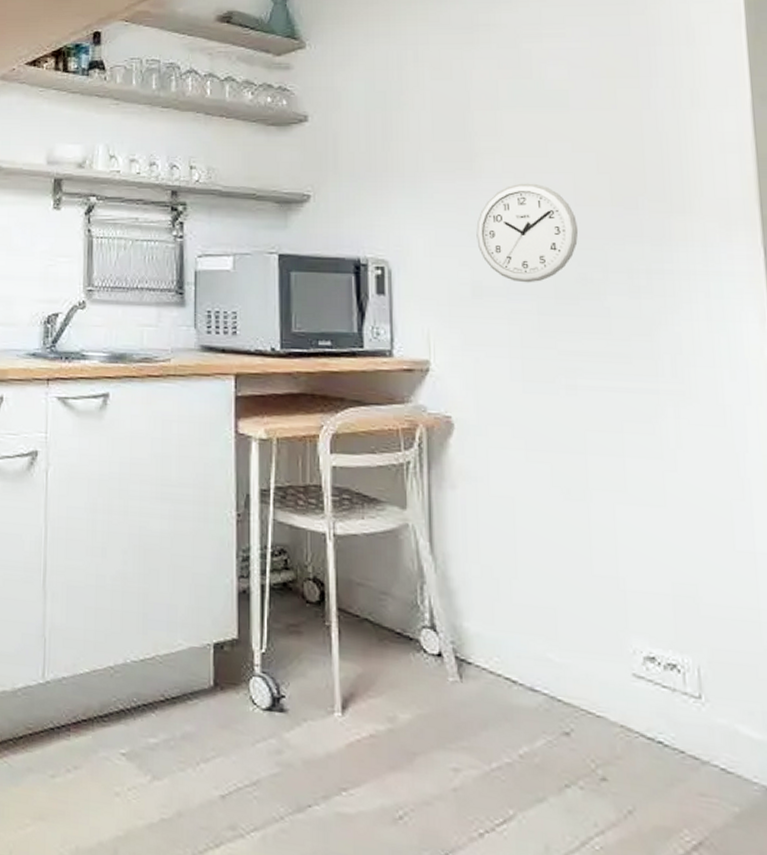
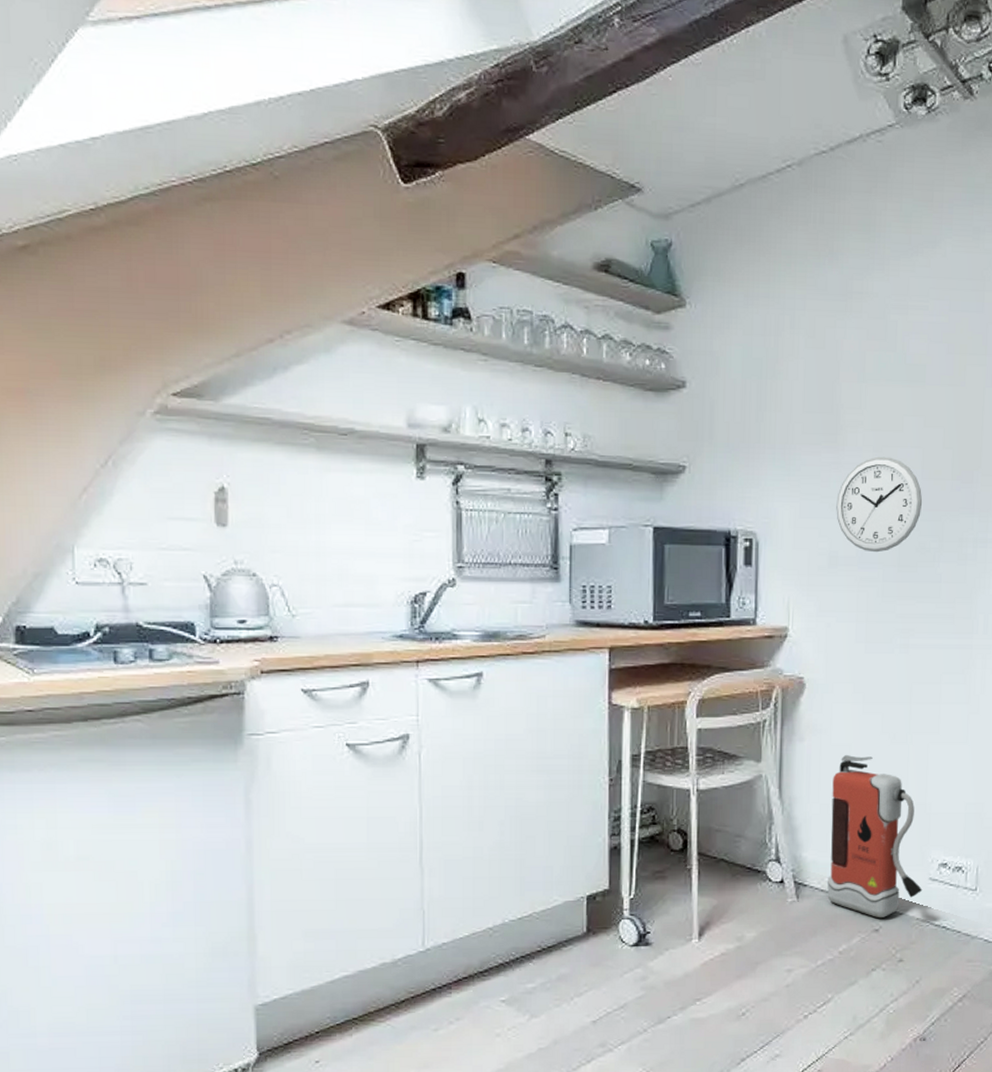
fire extinguisher: none [494,509,625,719] -> present [827,755,923,919]

